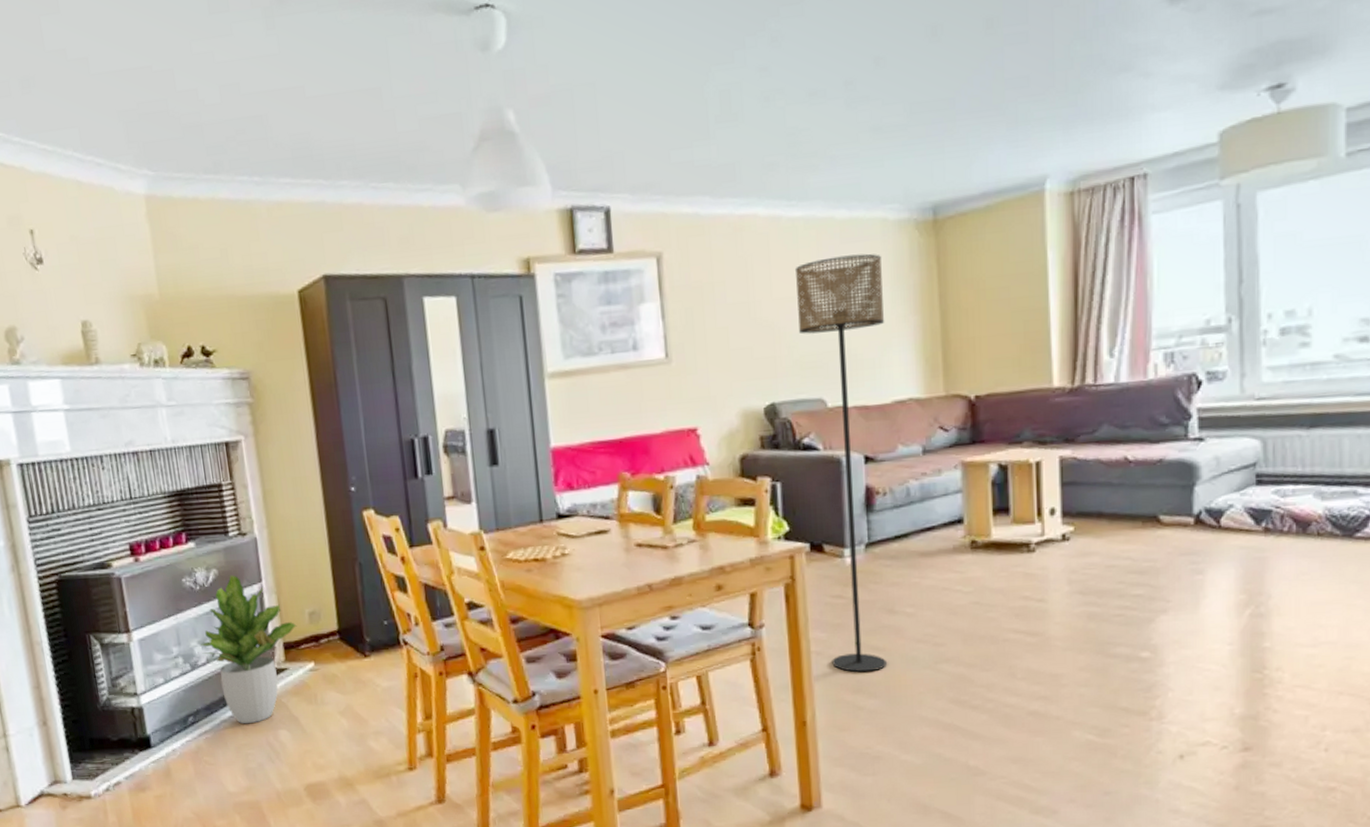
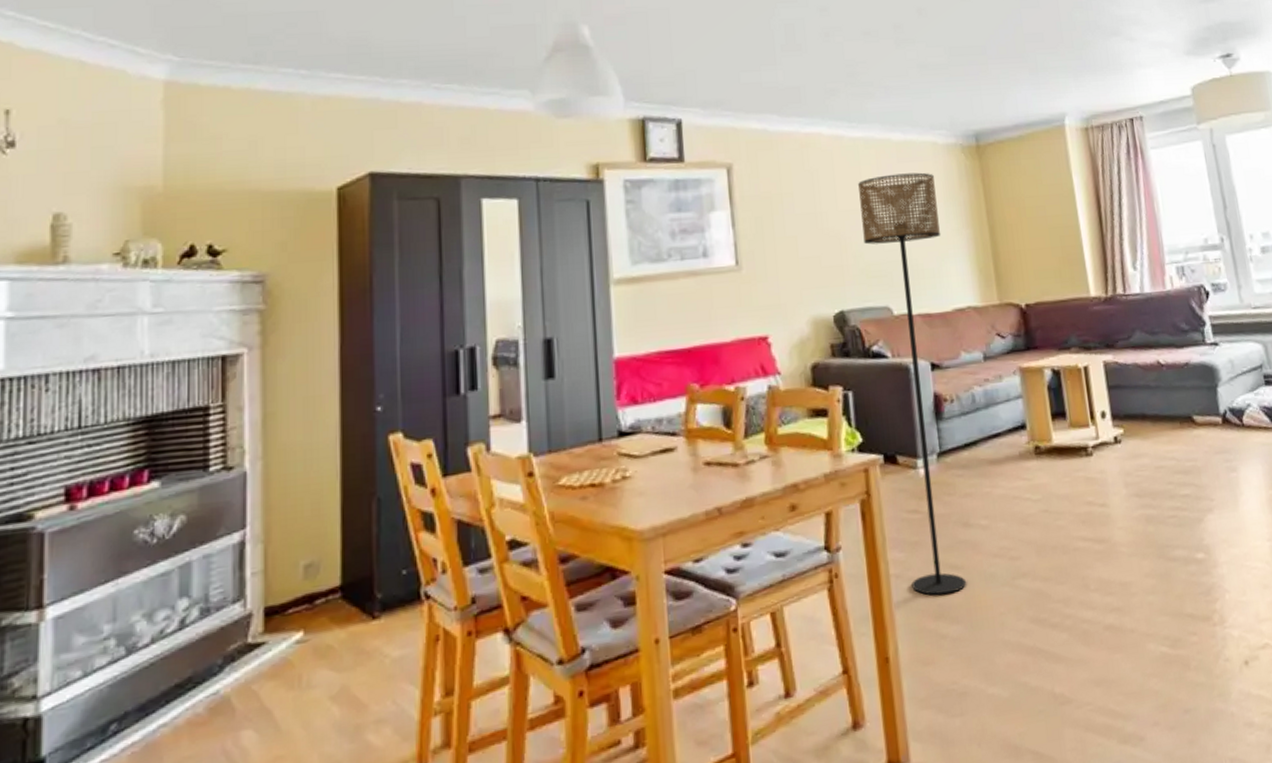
potted plant: present [200,575,297,724] -> none [145,521,286,727]

